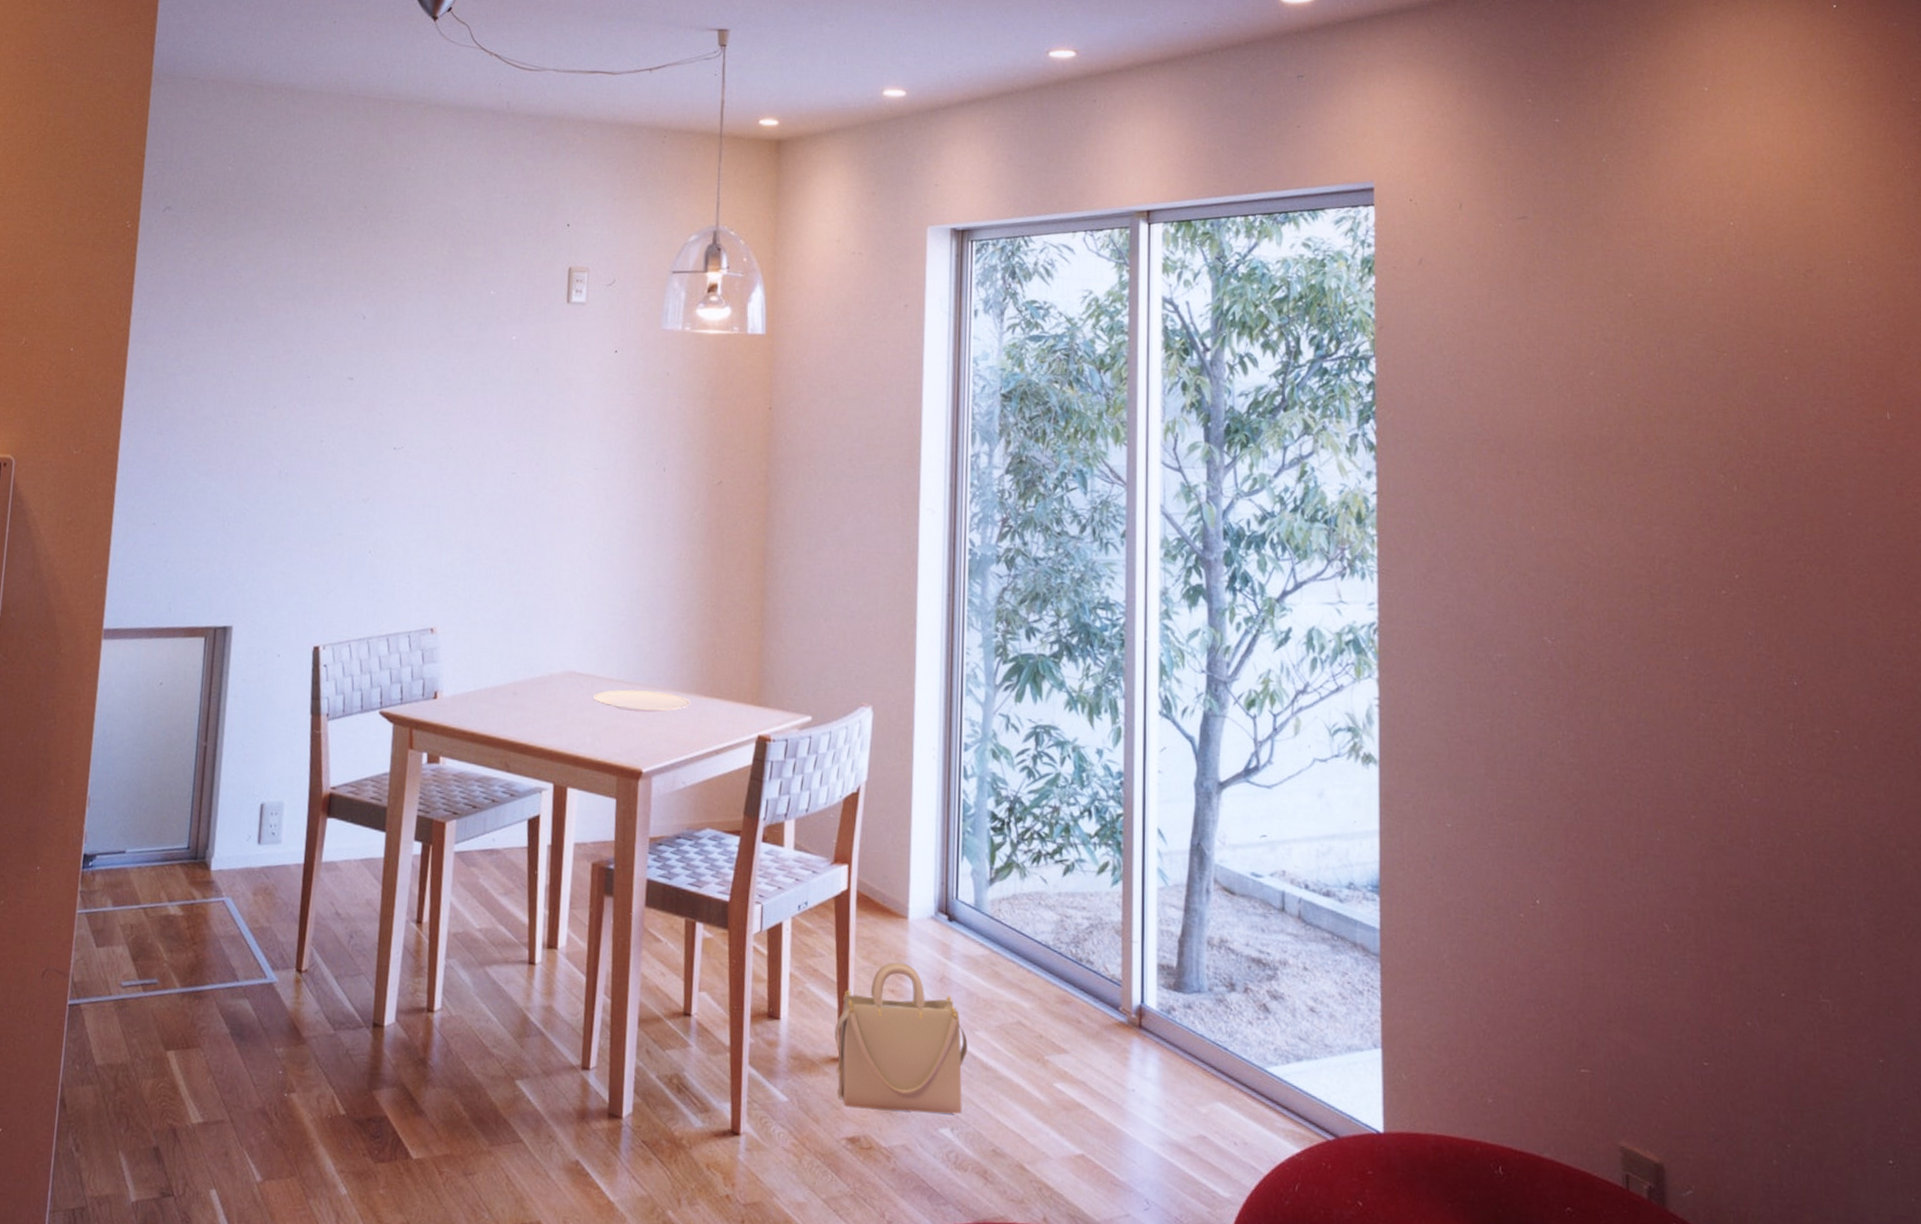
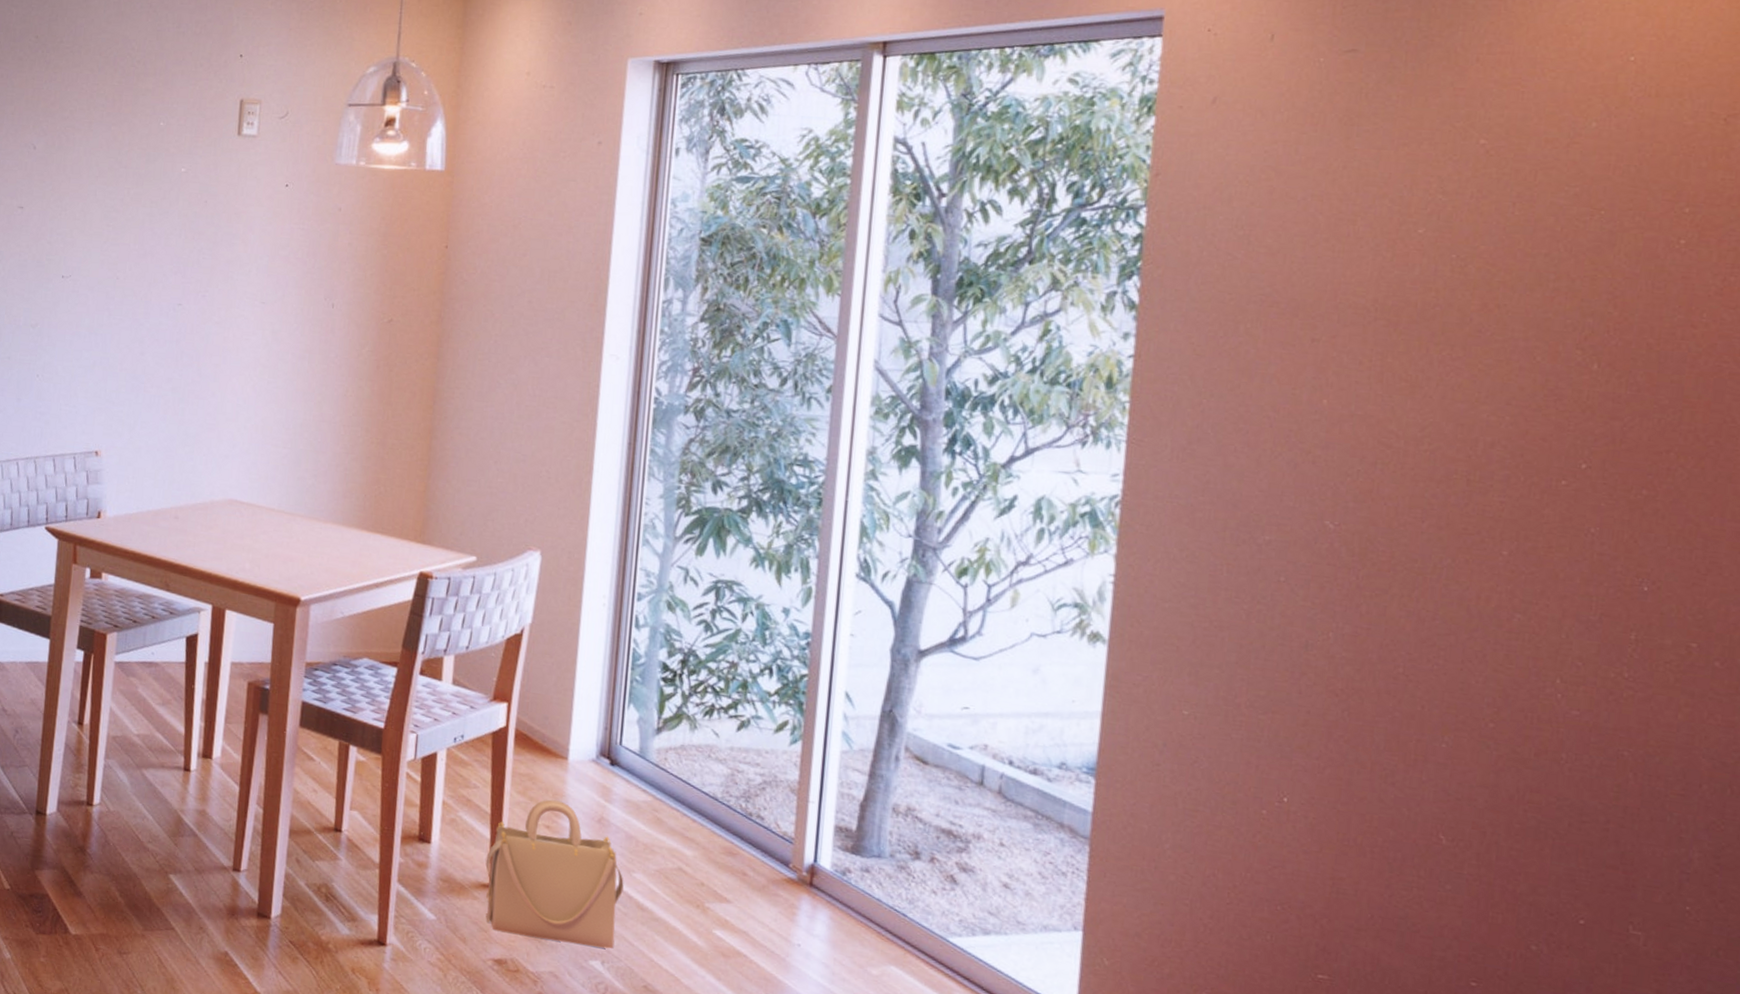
plate: present [594,689,691,713] -> none [254,519,352,544]

